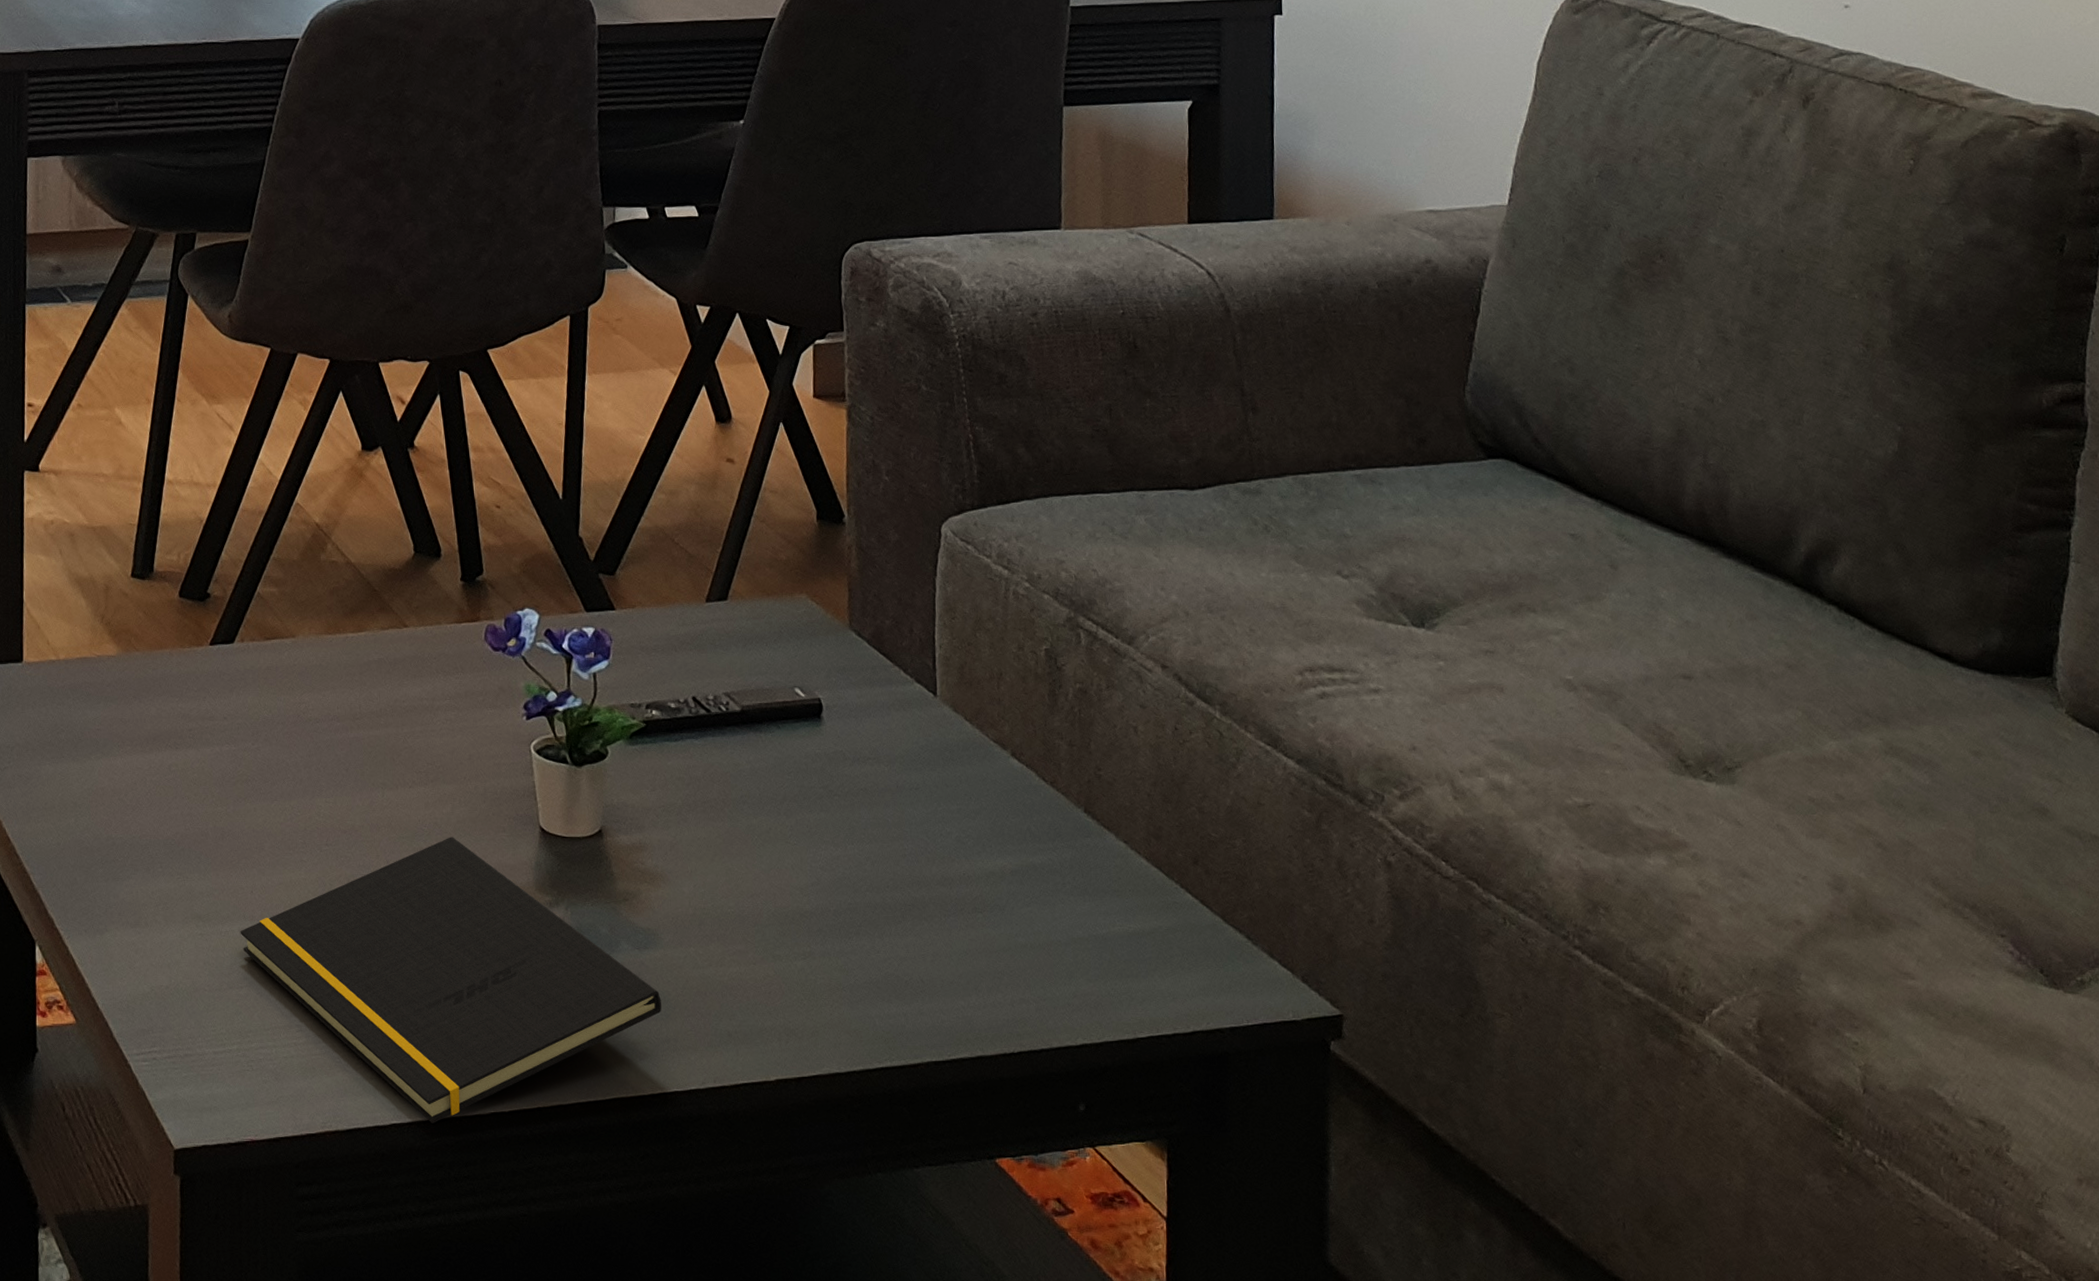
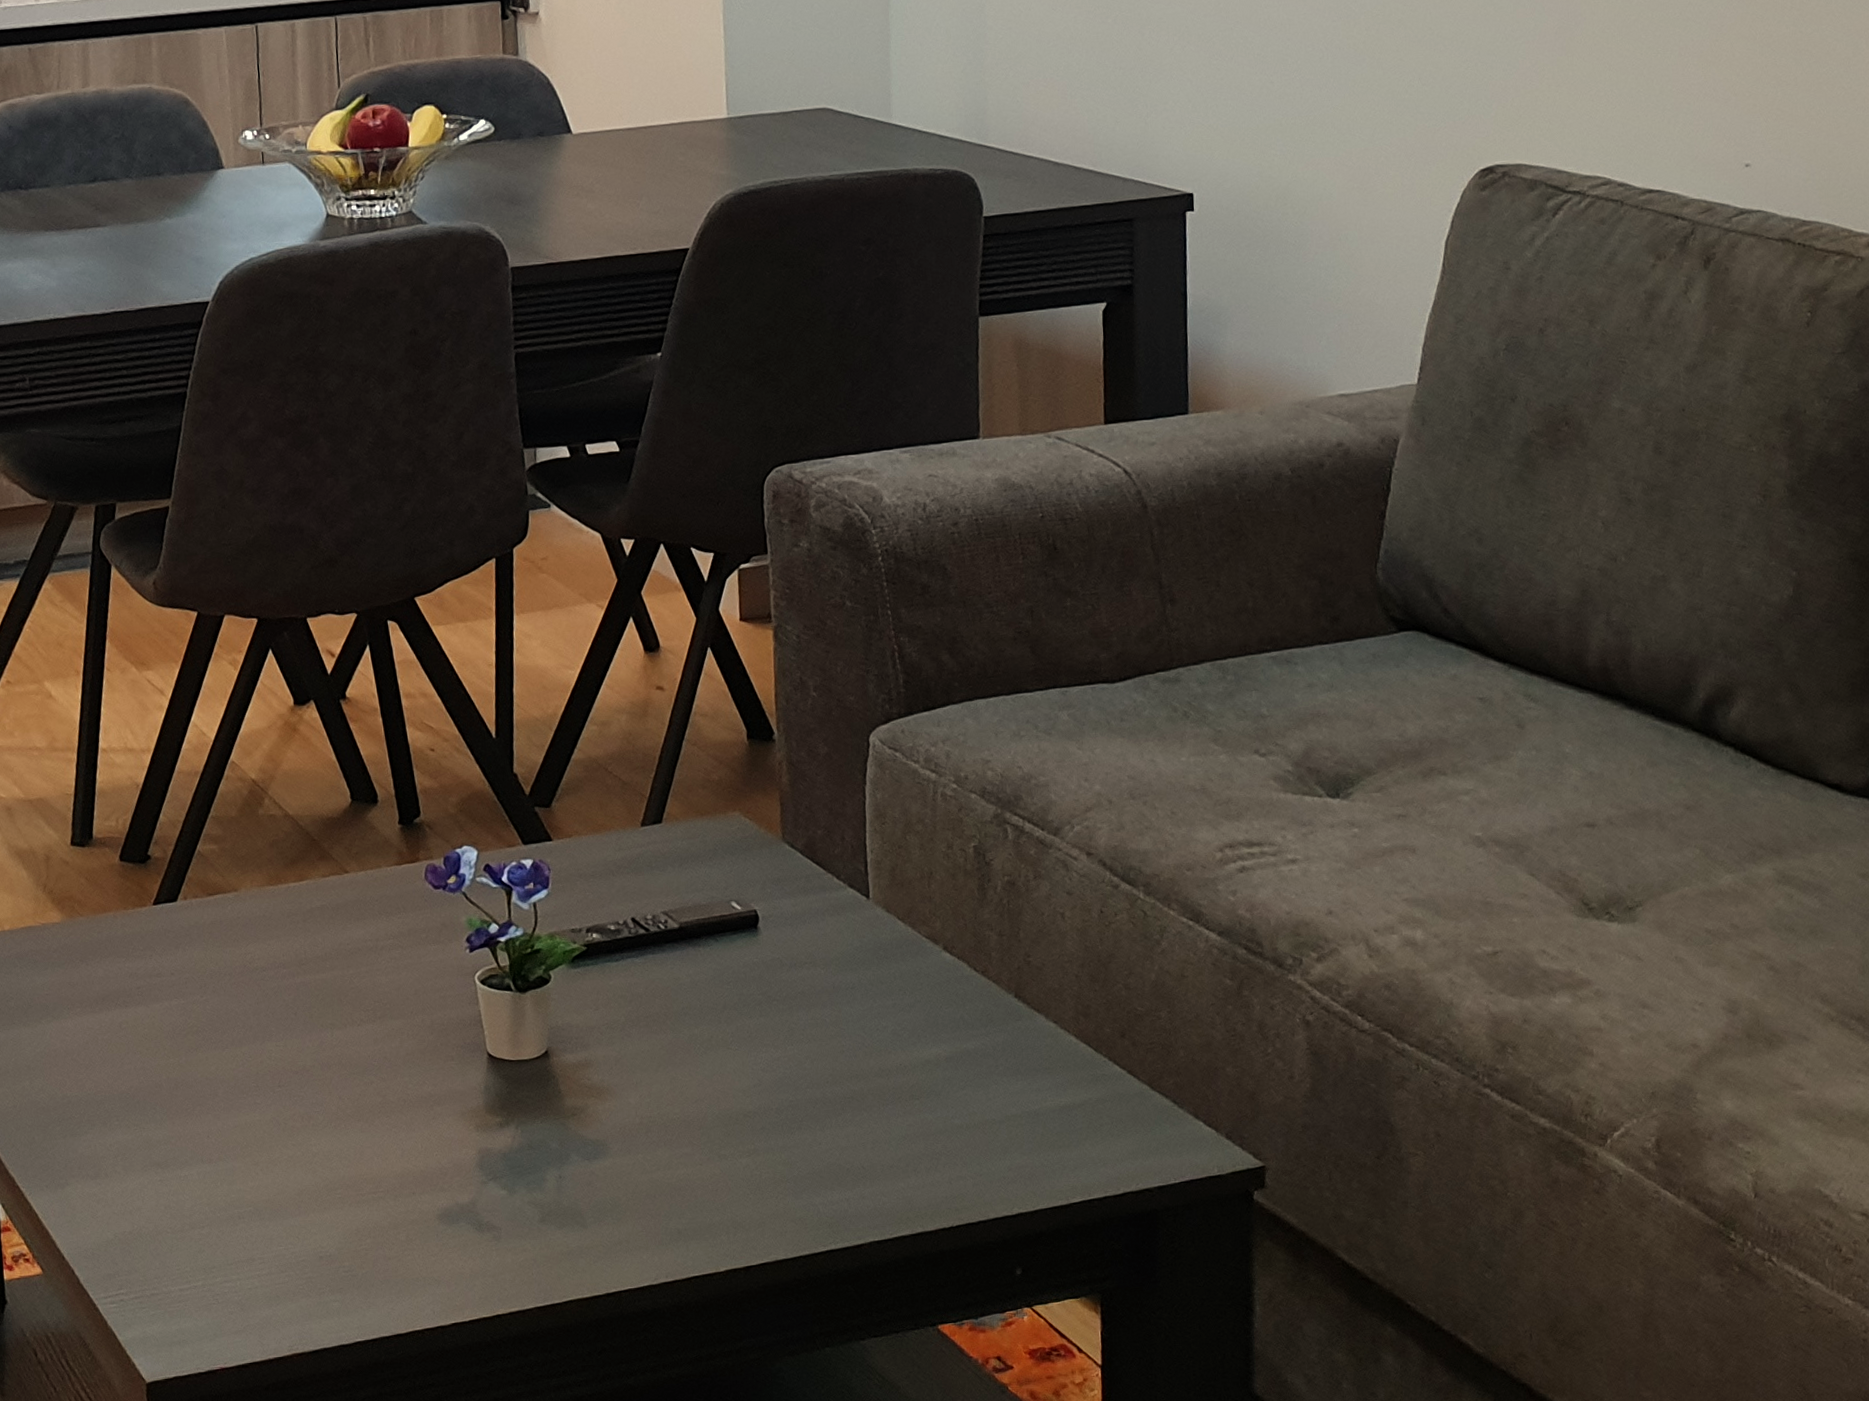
notepad: present [240,837,661,1123] -> none [199,1069,613,1338]

